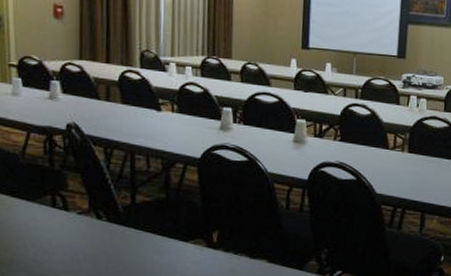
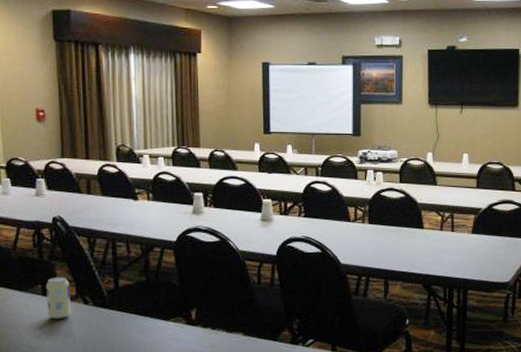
beverage can: none [56,188,83,233] -> present [46,277,71,319]

